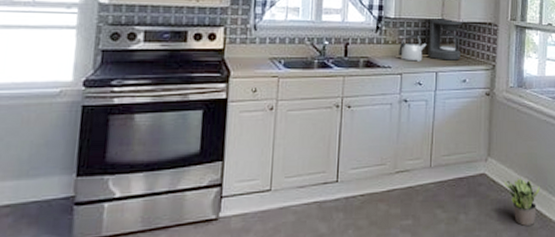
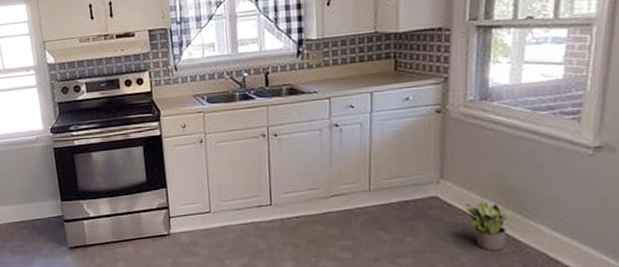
kettle: present [399,34,427,62] -> none [324,53,358,84]
coffee maker: present [428,19,463,61] -> none [359,29,403,79]

